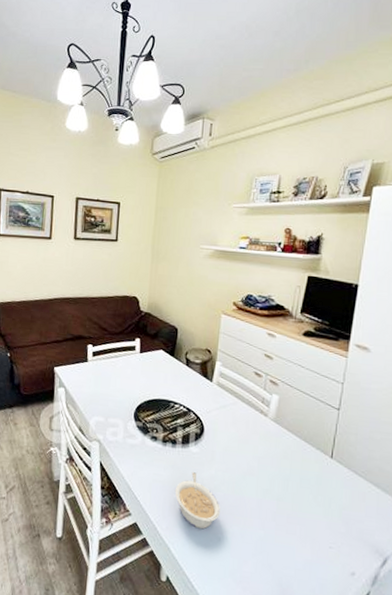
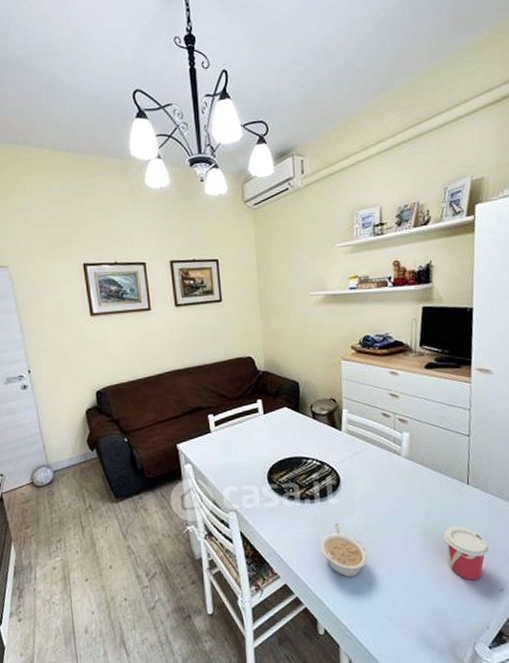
cup: none [299,497,346,559] -> present [443,526,490,581]

